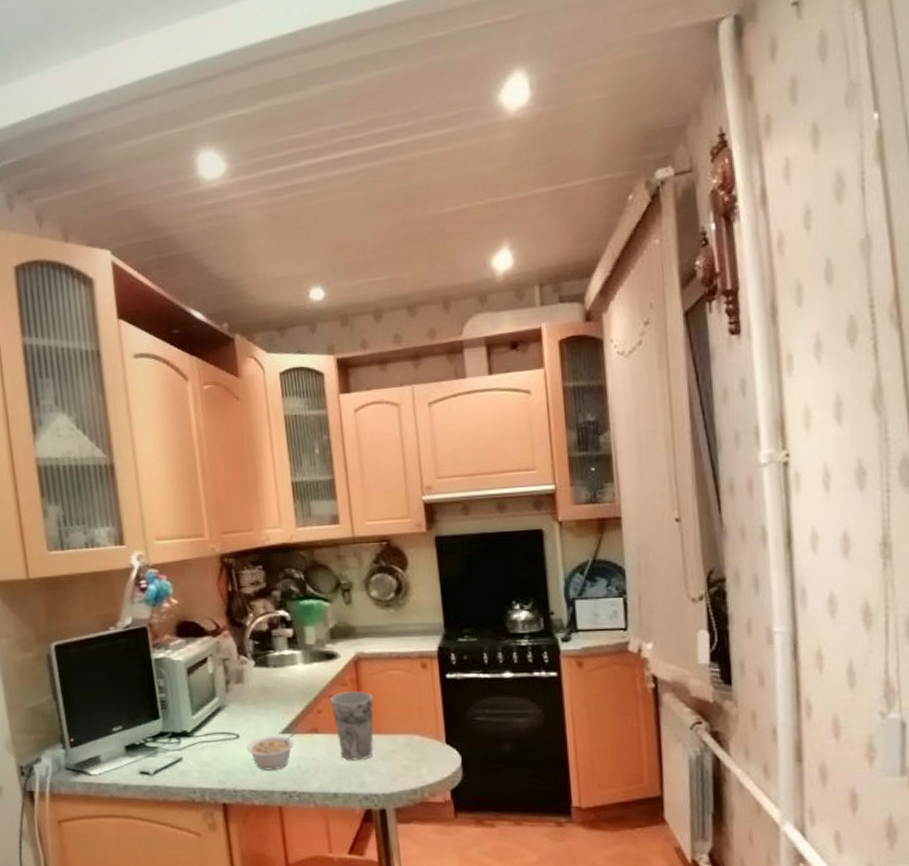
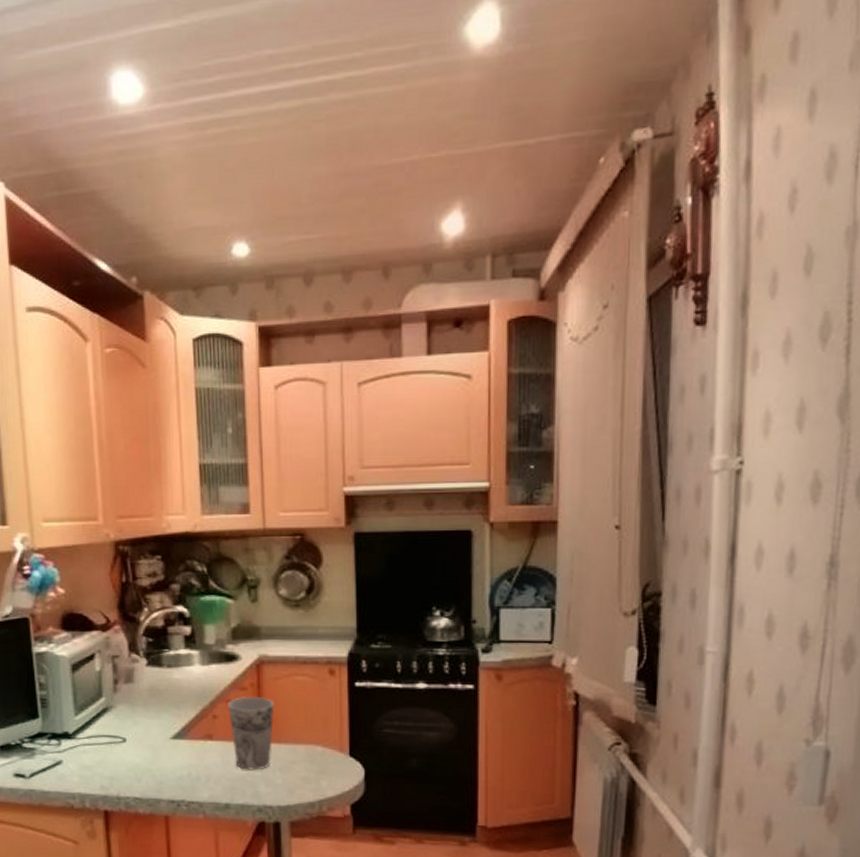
legume: present [247,731,298,770] -> none [134,737,190,778]

